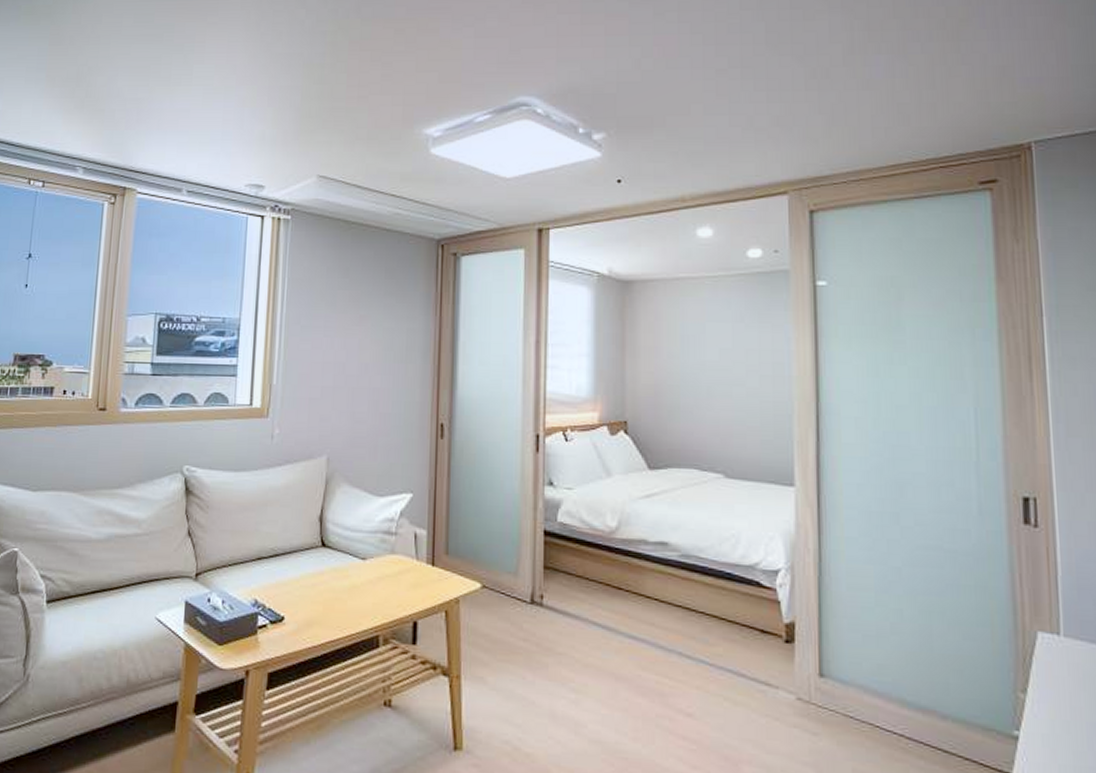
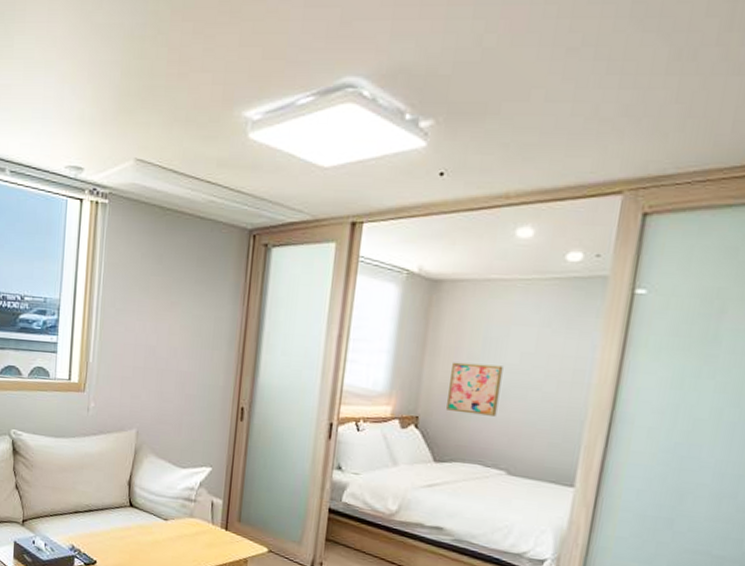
wall art: none [654,362,705,416] -> present [446,362,504,416]

